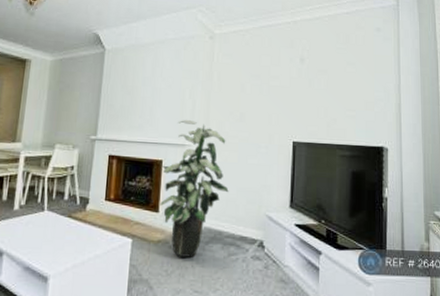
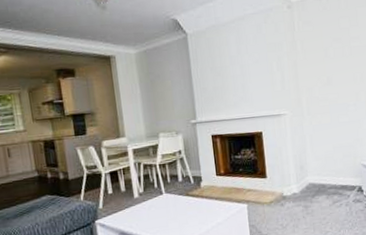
indoor plant: present [160,119,229,257] -> none [263,90,326,212]

